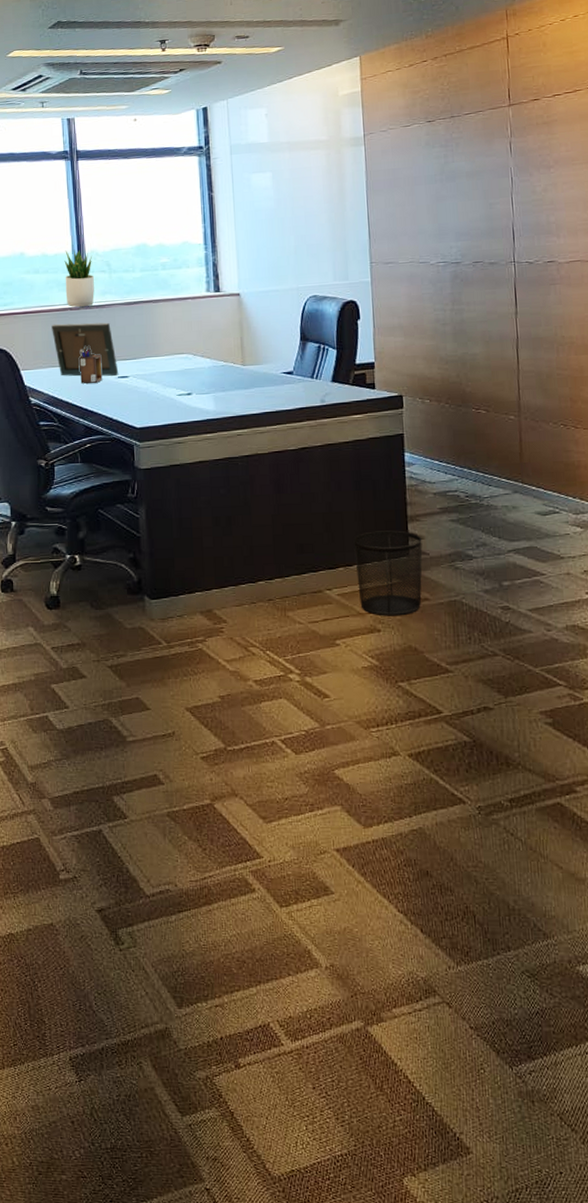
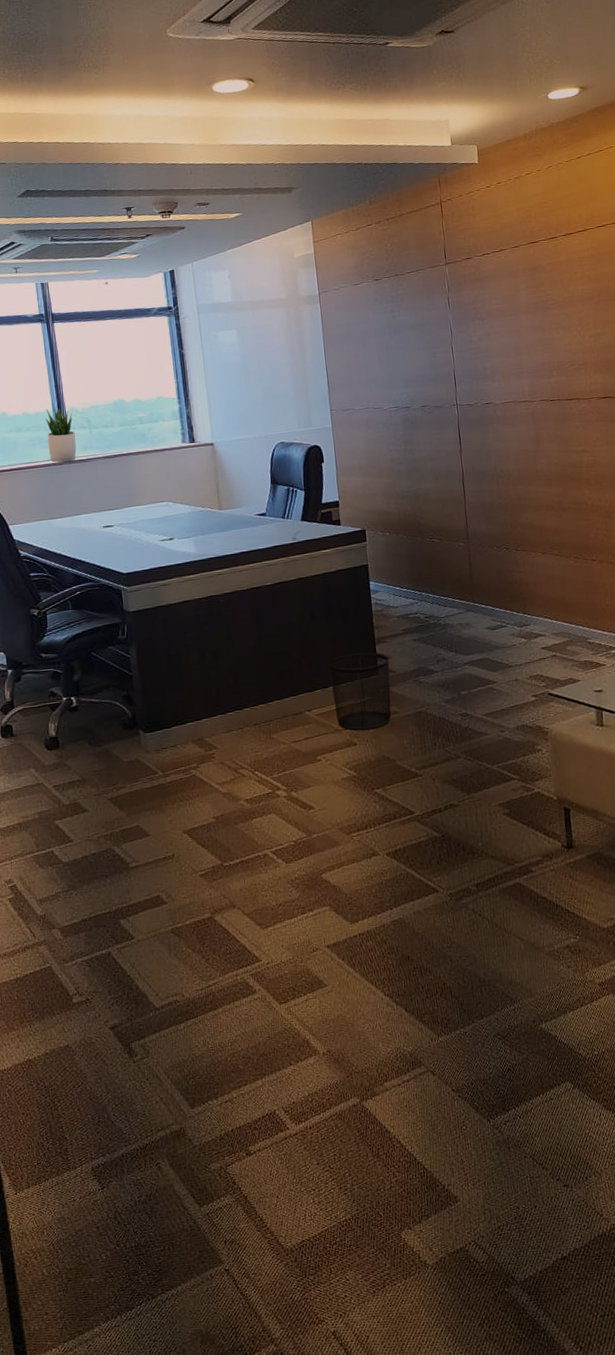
picture frame: present [52,322,119,376] -> none [36,475,104,529]
desk organizer: present [79,345,103,384] -> none [65,498,89,535]

